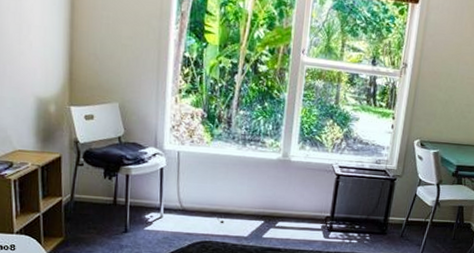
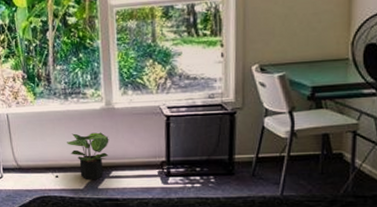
potted plant: none [238,180,281,229] -> present [67,132,109,180]

